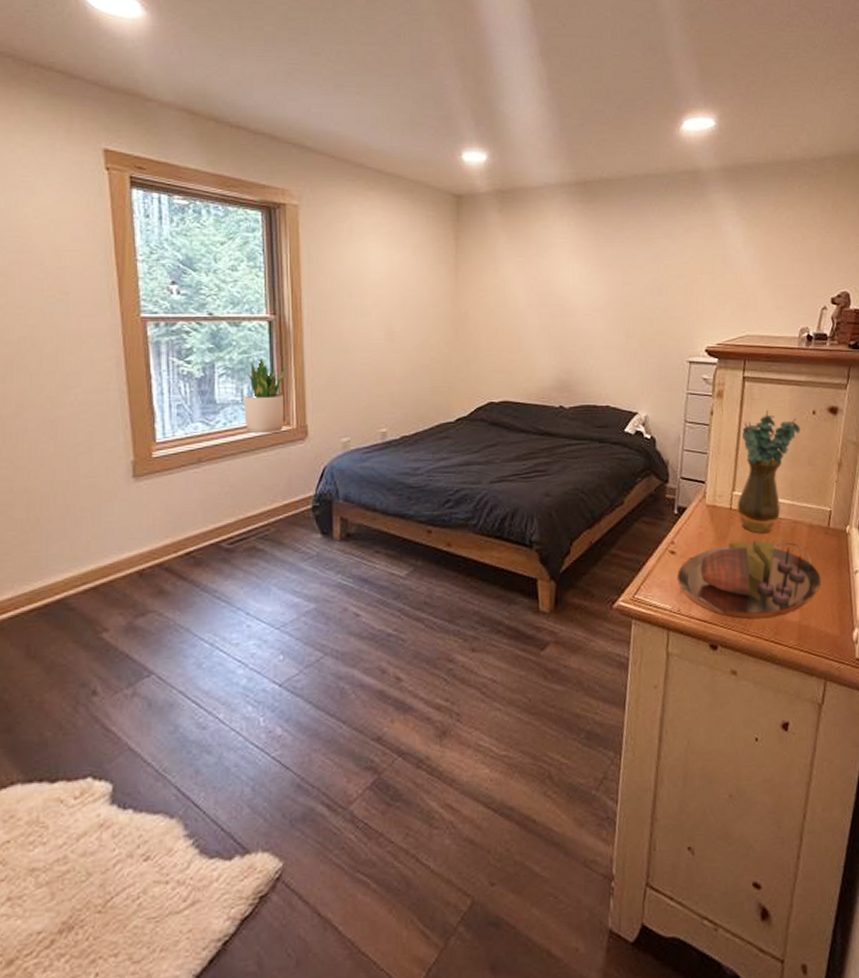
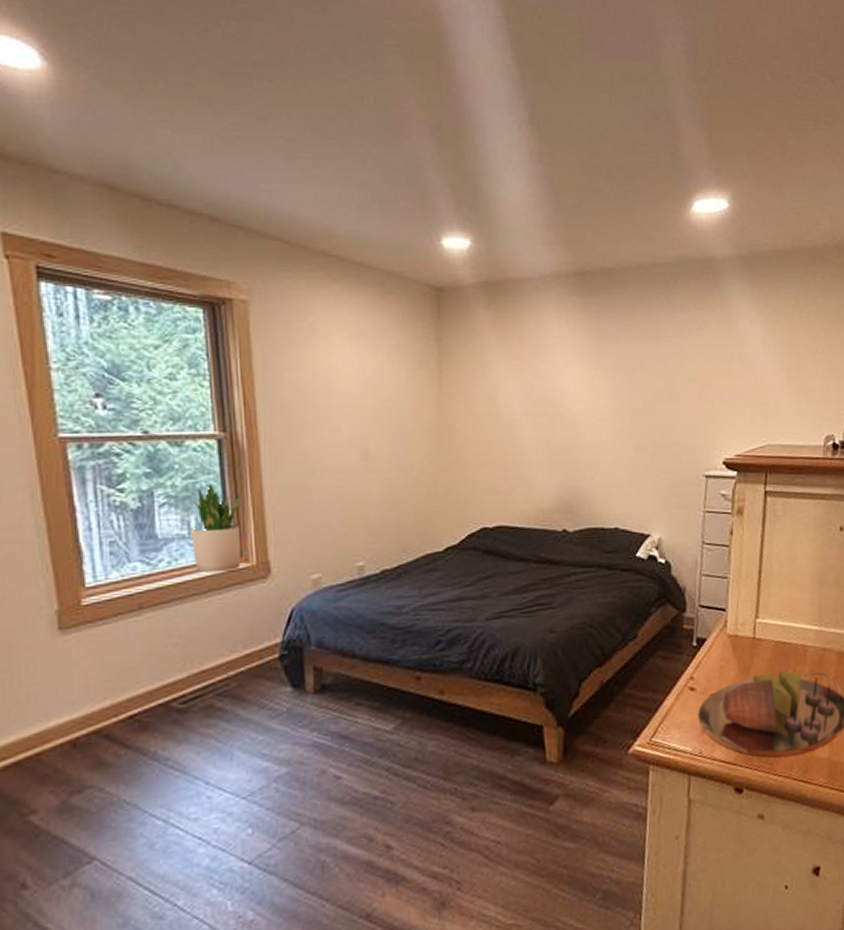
vase: present [737,410,801,534] -> none [760,528,827,664]

